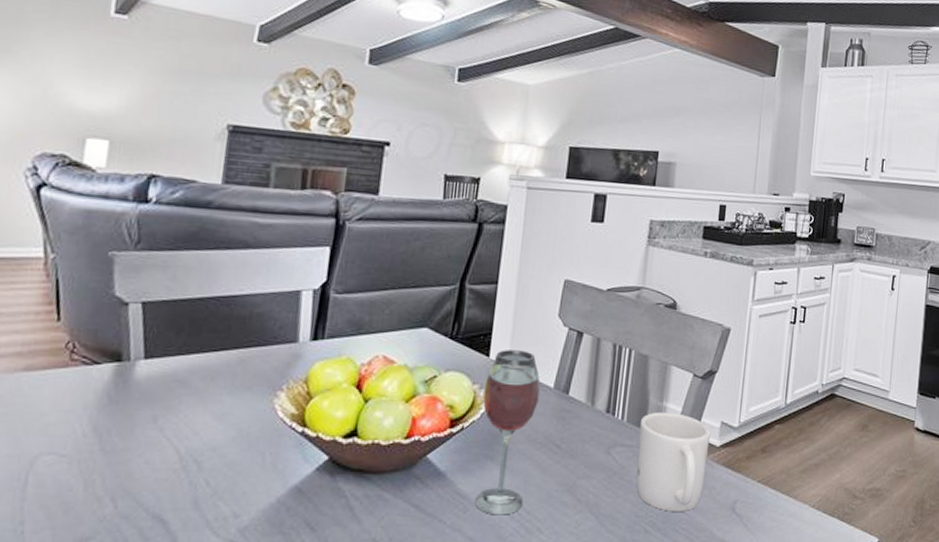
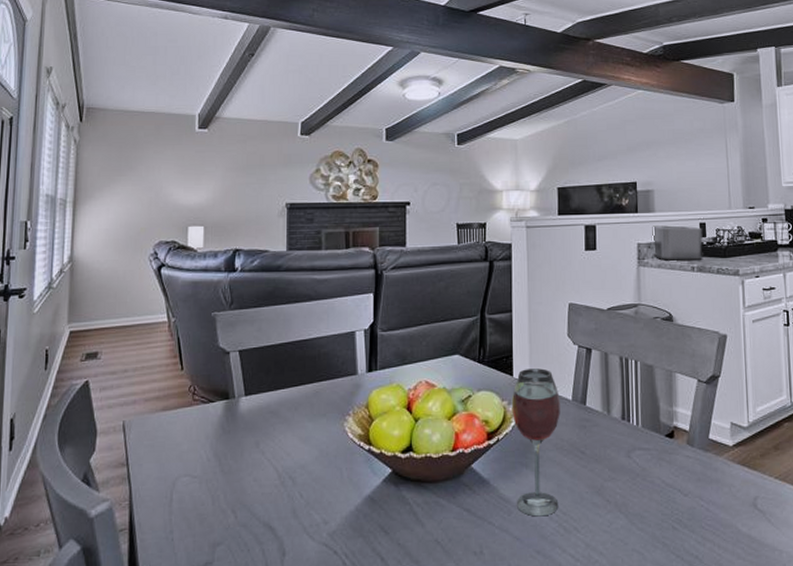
mug: present [636,411,711,512] -> none [654,416,723,509]
toaster: none [664,202,722,247] -> present [652,225,705,261]

